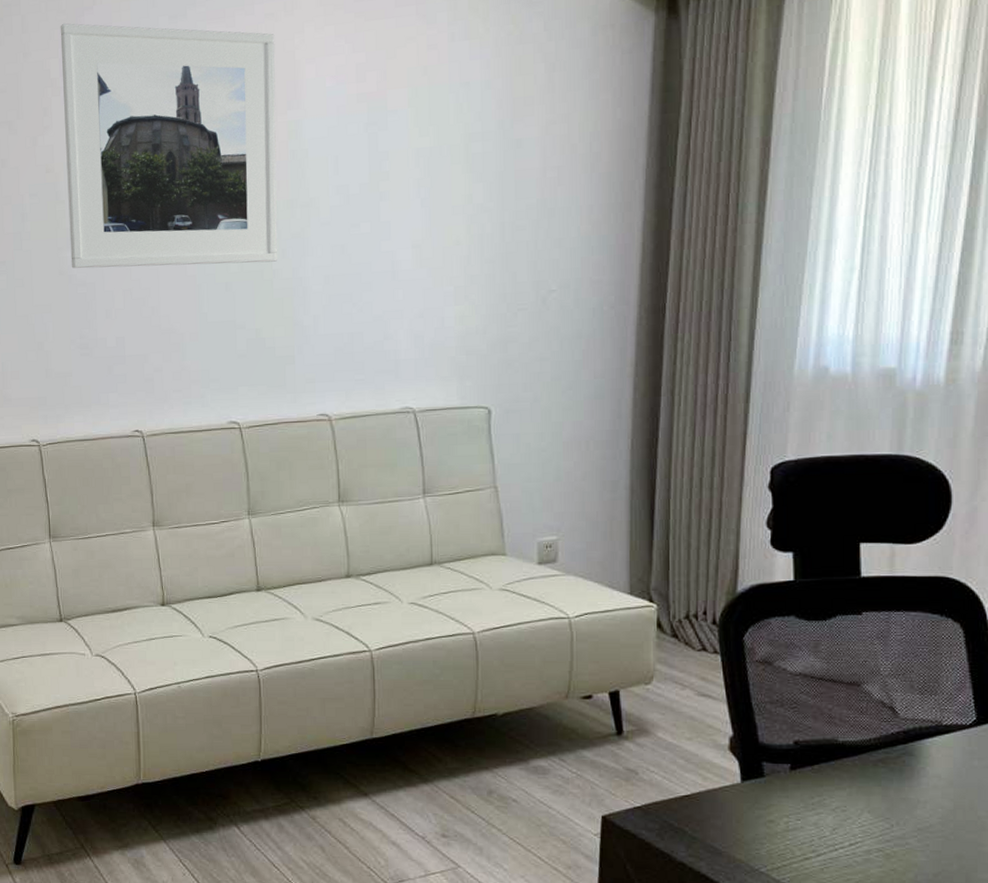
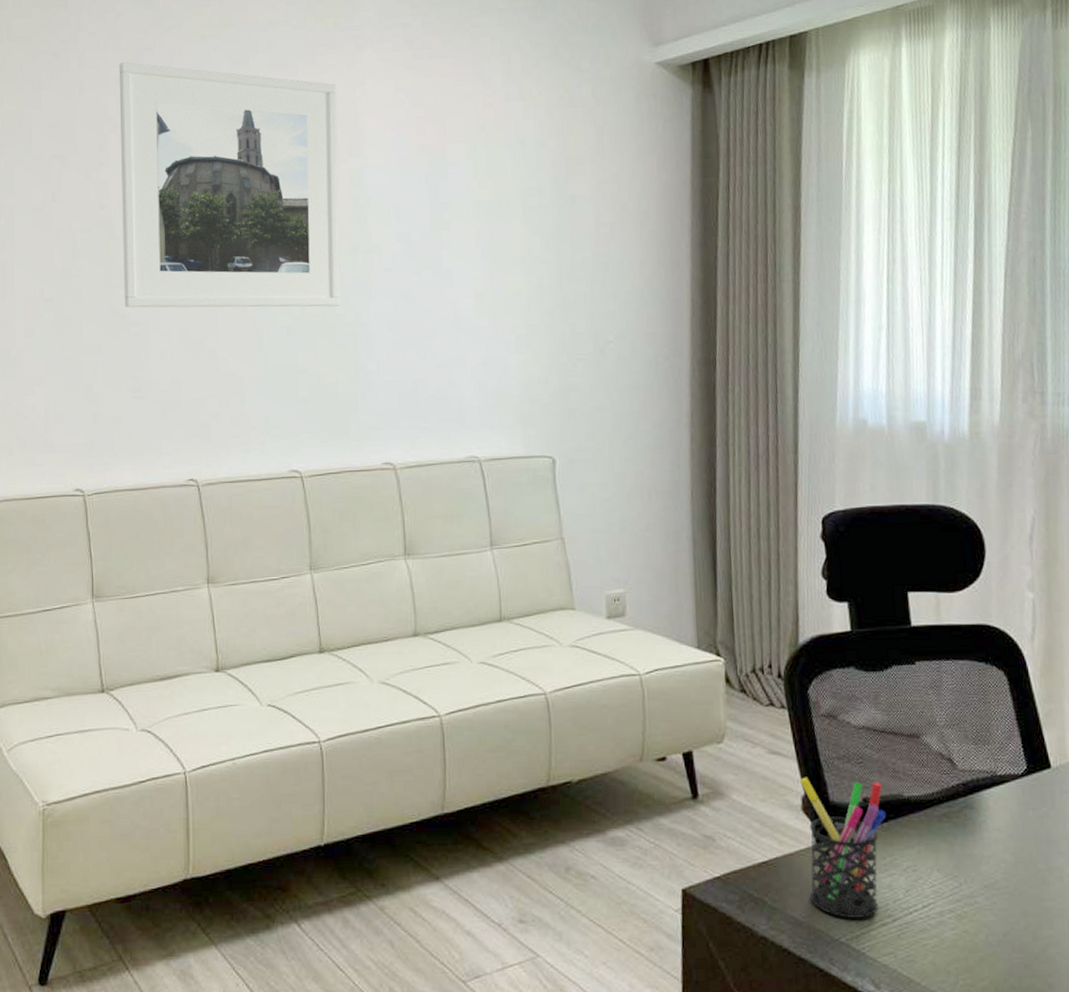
pen holder: none [729,719,819,851] -> present [800,777,887,918]

